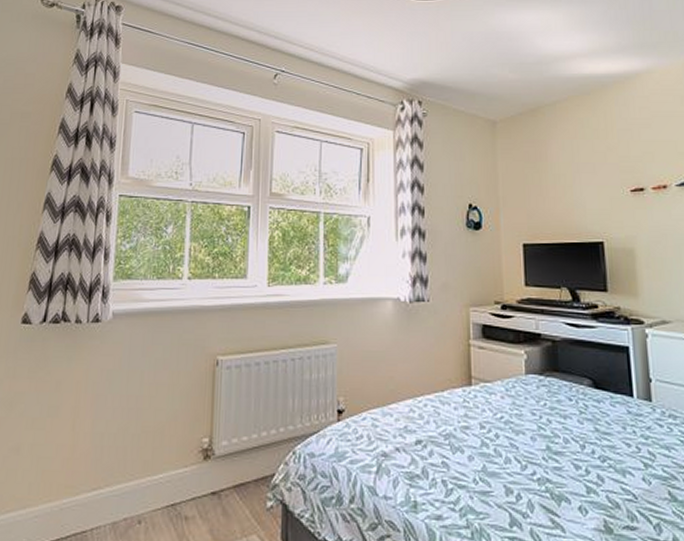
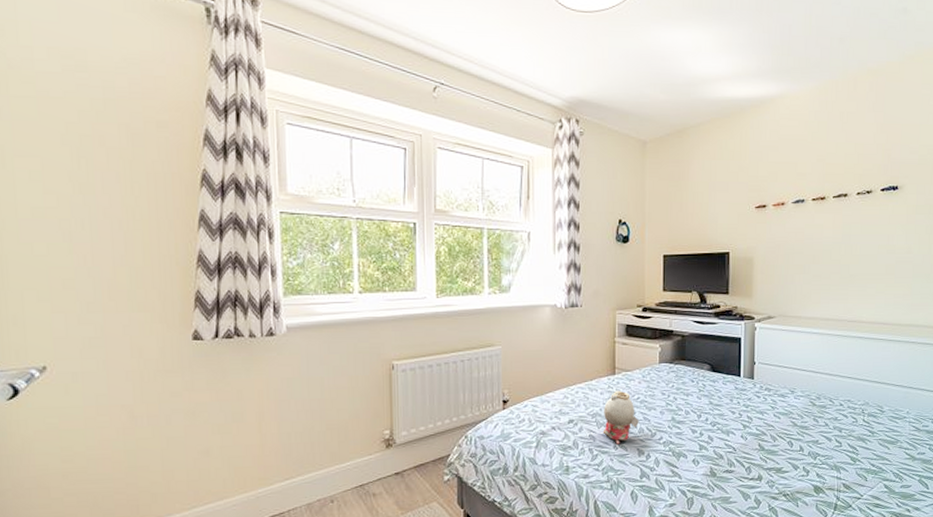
stuffed toy: none [458,406,504,477] -> present [603,390,639,444]

